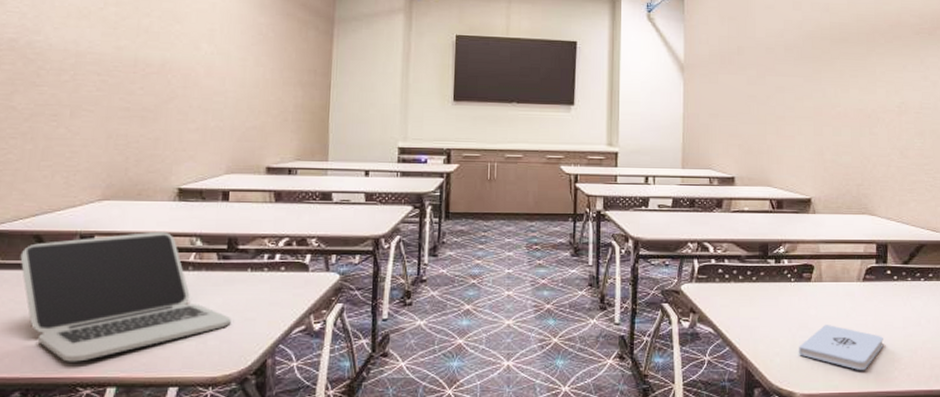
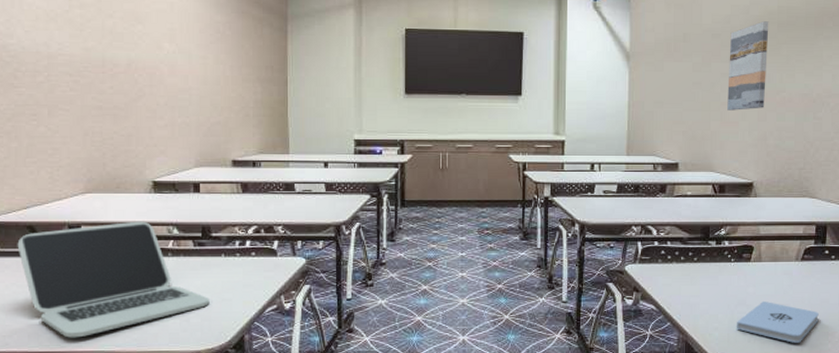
wall art: none [783,36,822,125] -> present [727,21,769,111]

